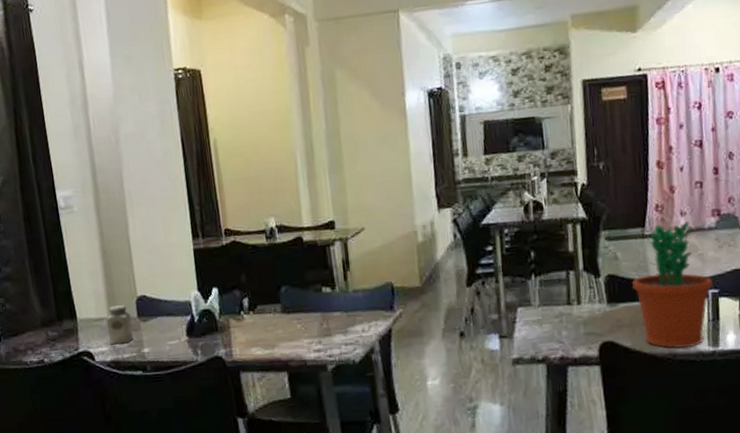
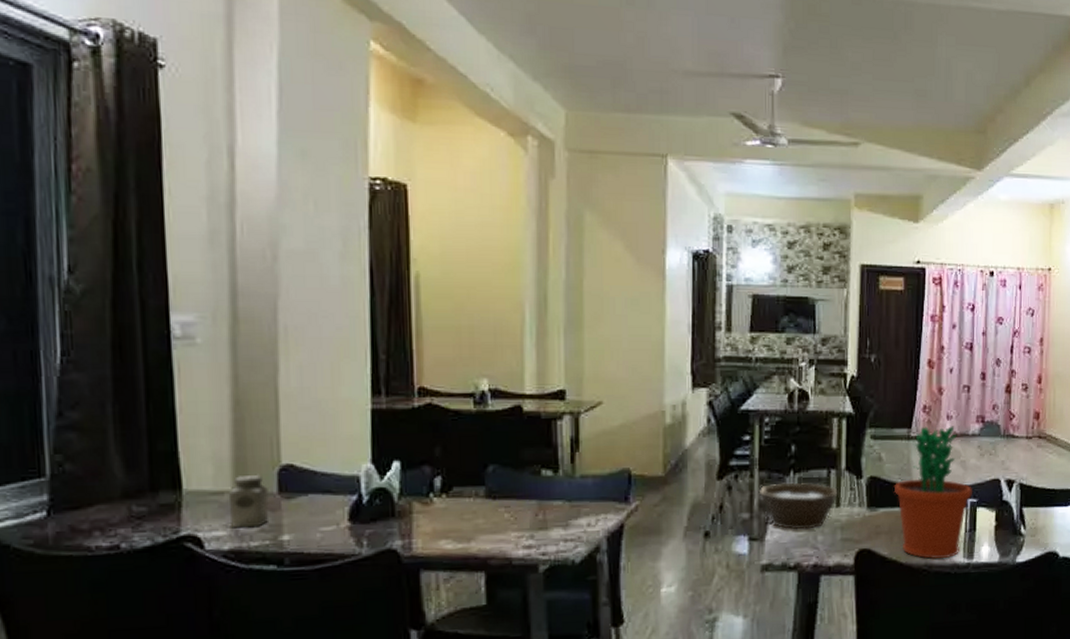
bowl: none [504,284,578,327] -> present [758,482,838,530]

